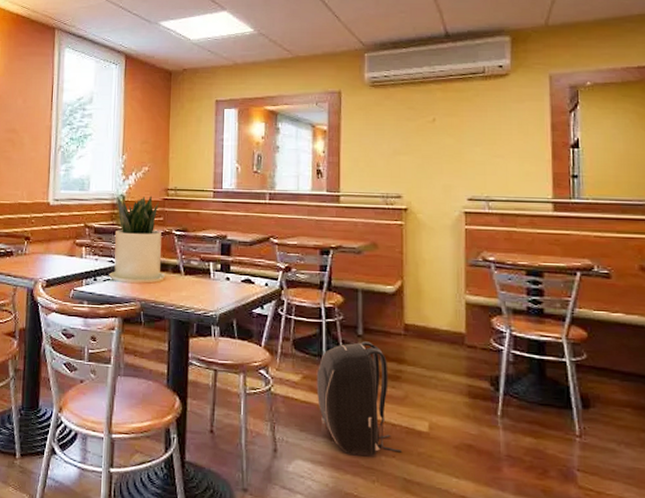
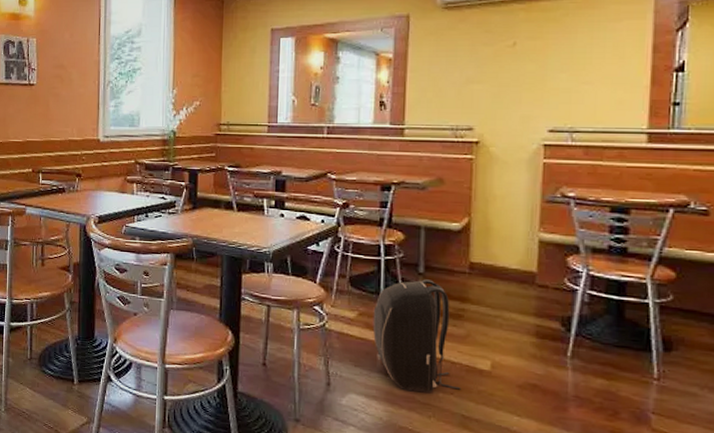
planter: present [109,196,166,284] -> none [161,131,218,221]

